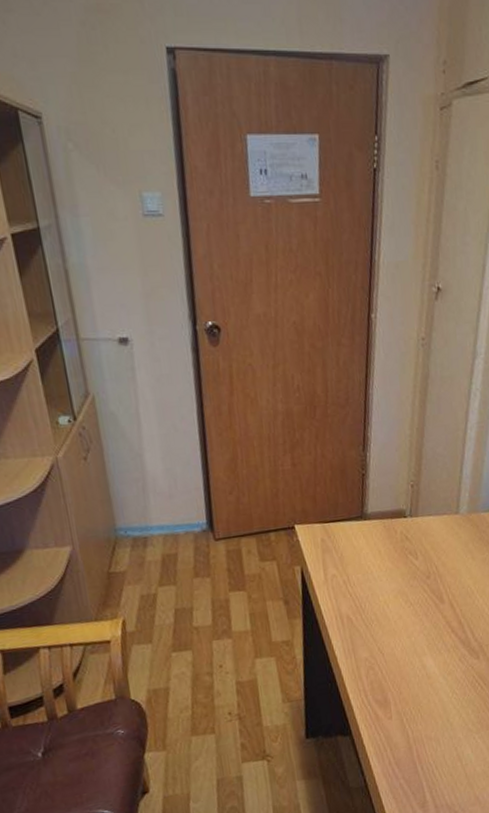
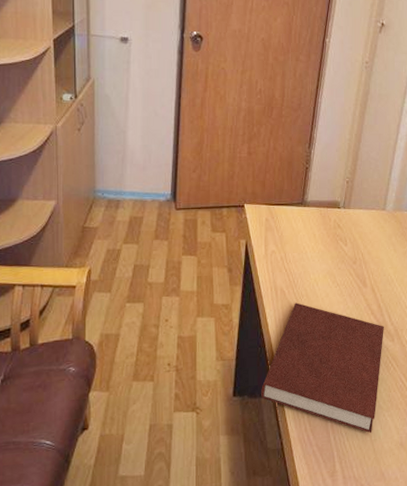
notebook: none [336,629,468,759] -> present [261,302,384,434]

